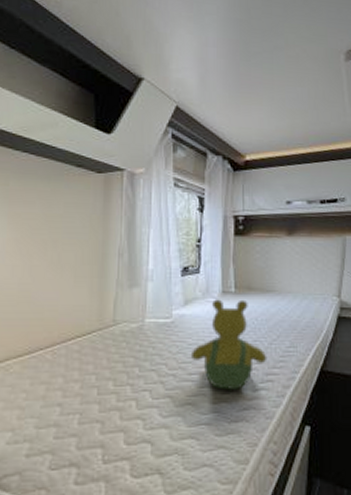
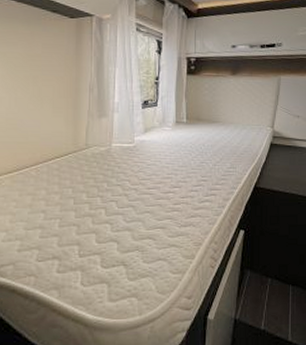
teddy bear: present [190,299,267,390] -> none [149,128,212,201]

